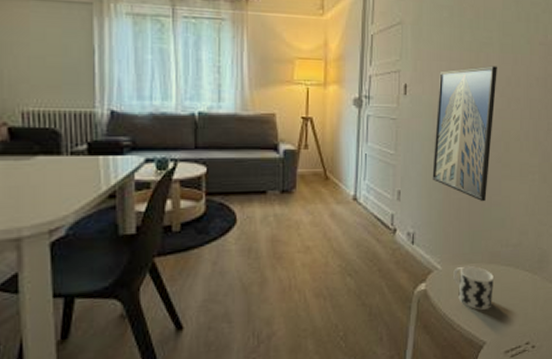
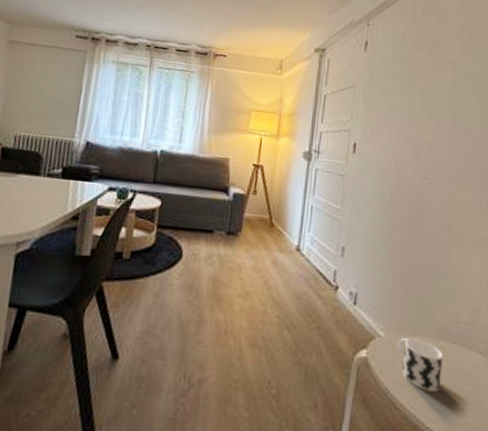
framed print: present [432,65,497,202] -> none [378,133,448,270]

